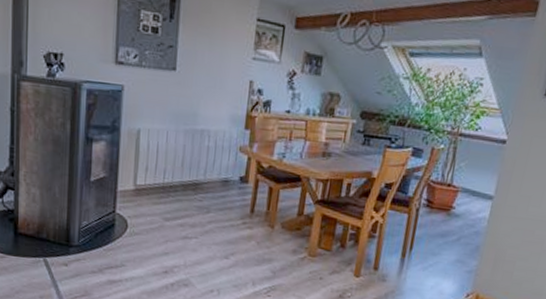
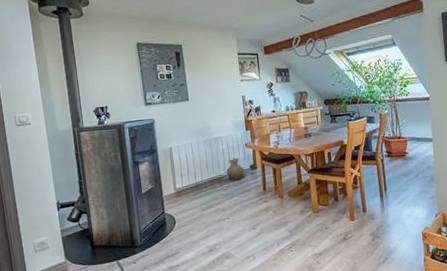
vase: none [206,161,231,193] -> present [226,157,244,181]

